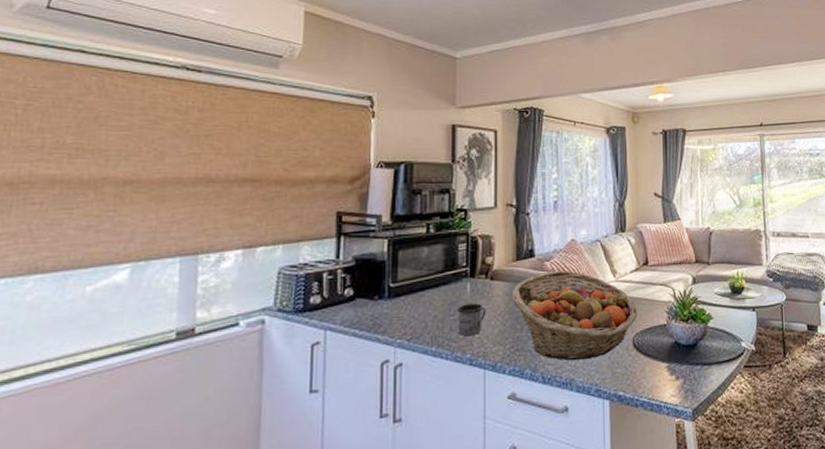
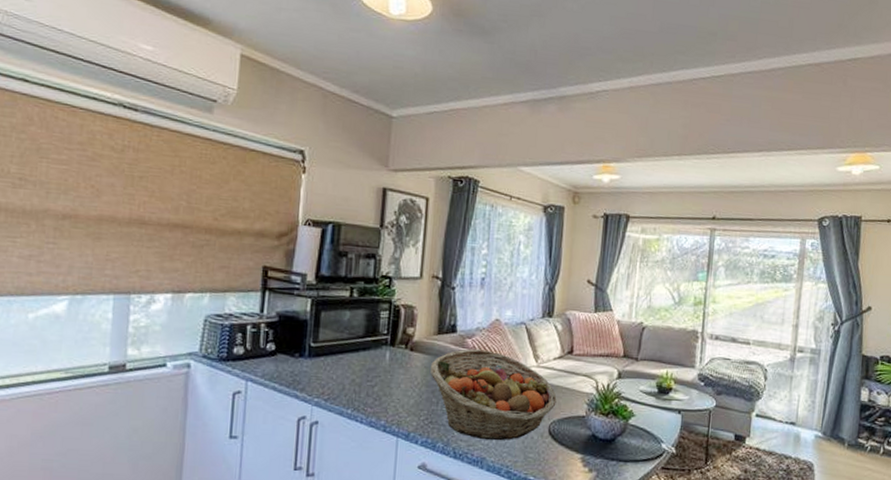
mug: present [457,303,486,336] -> none [374,372,404,404]

